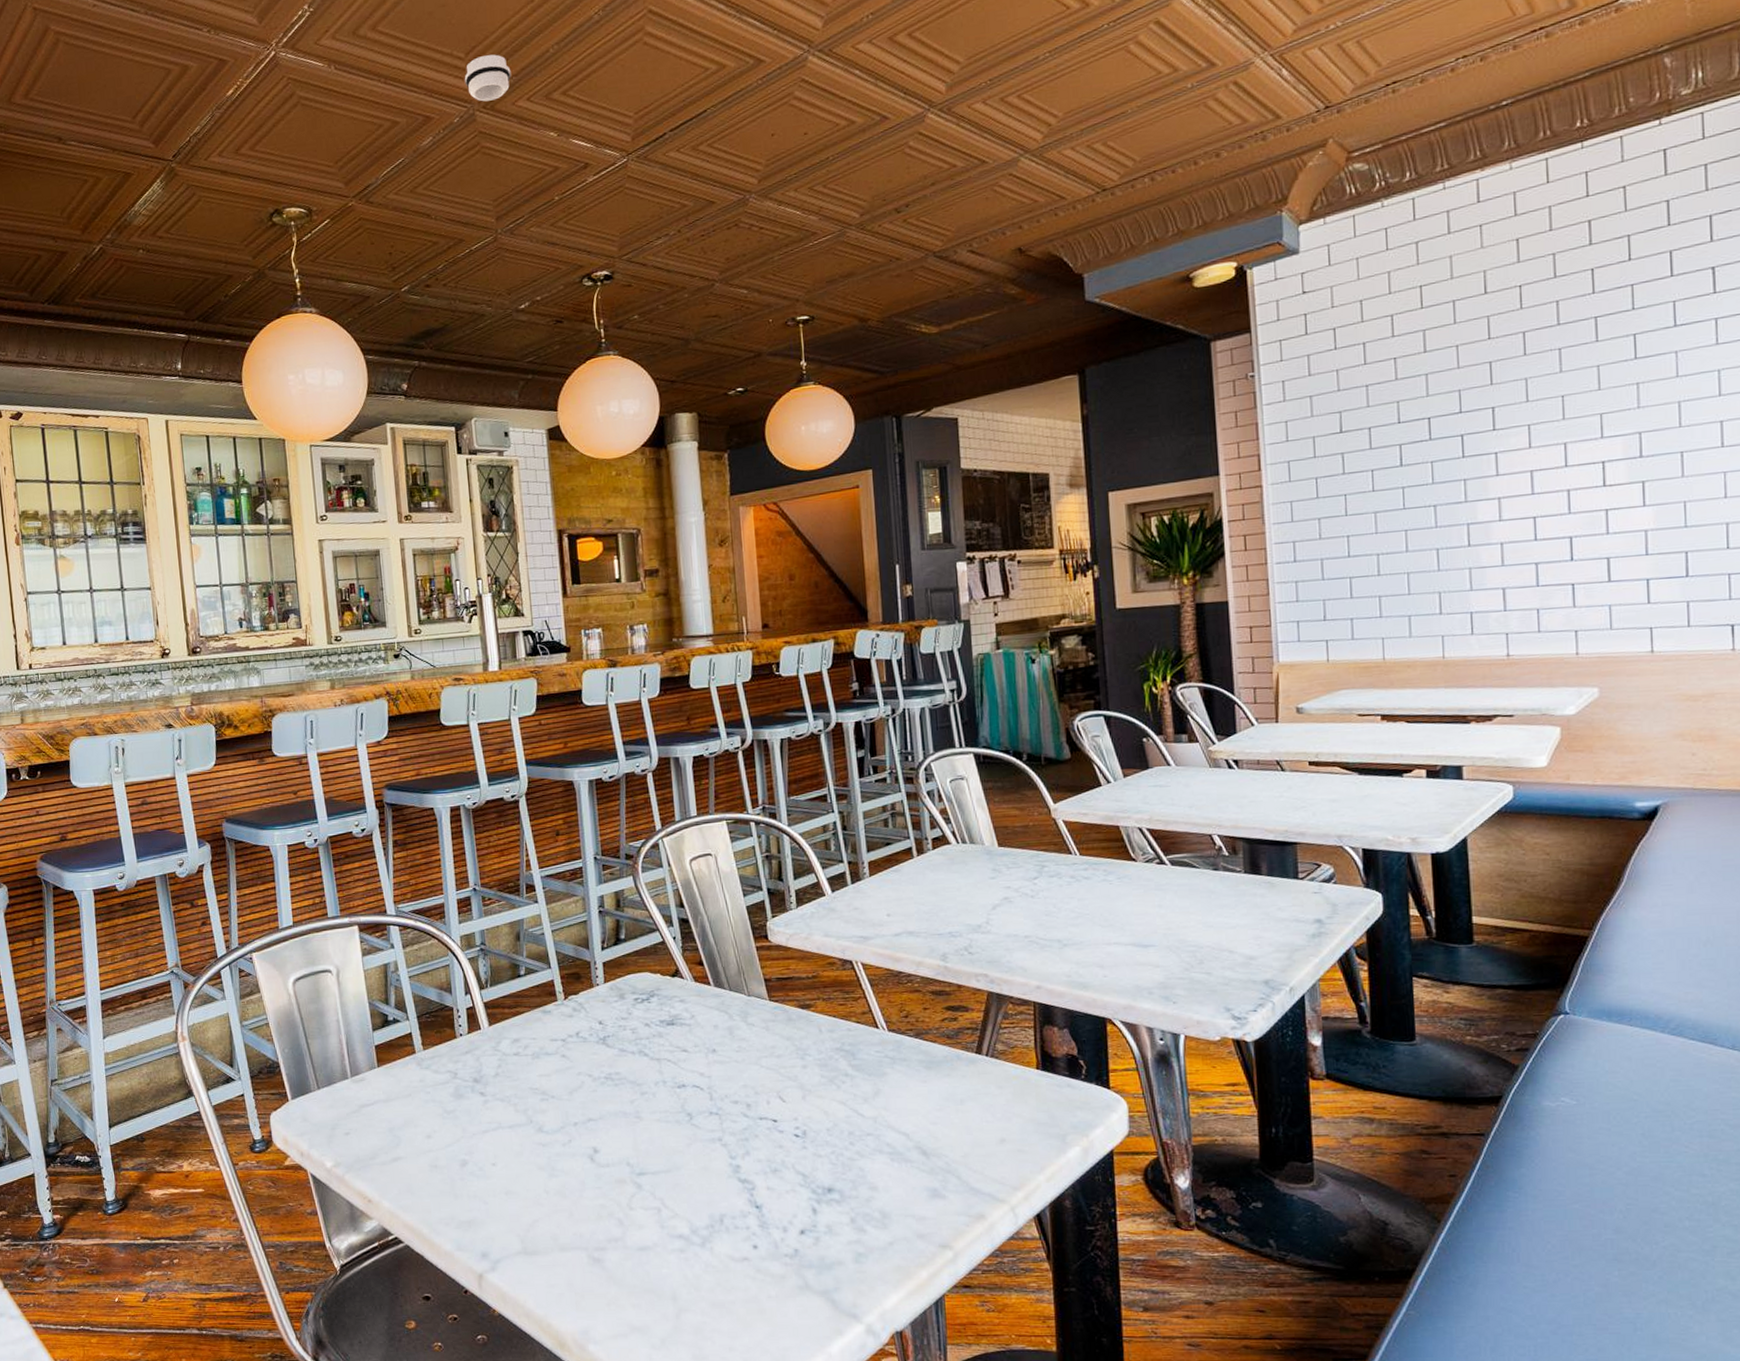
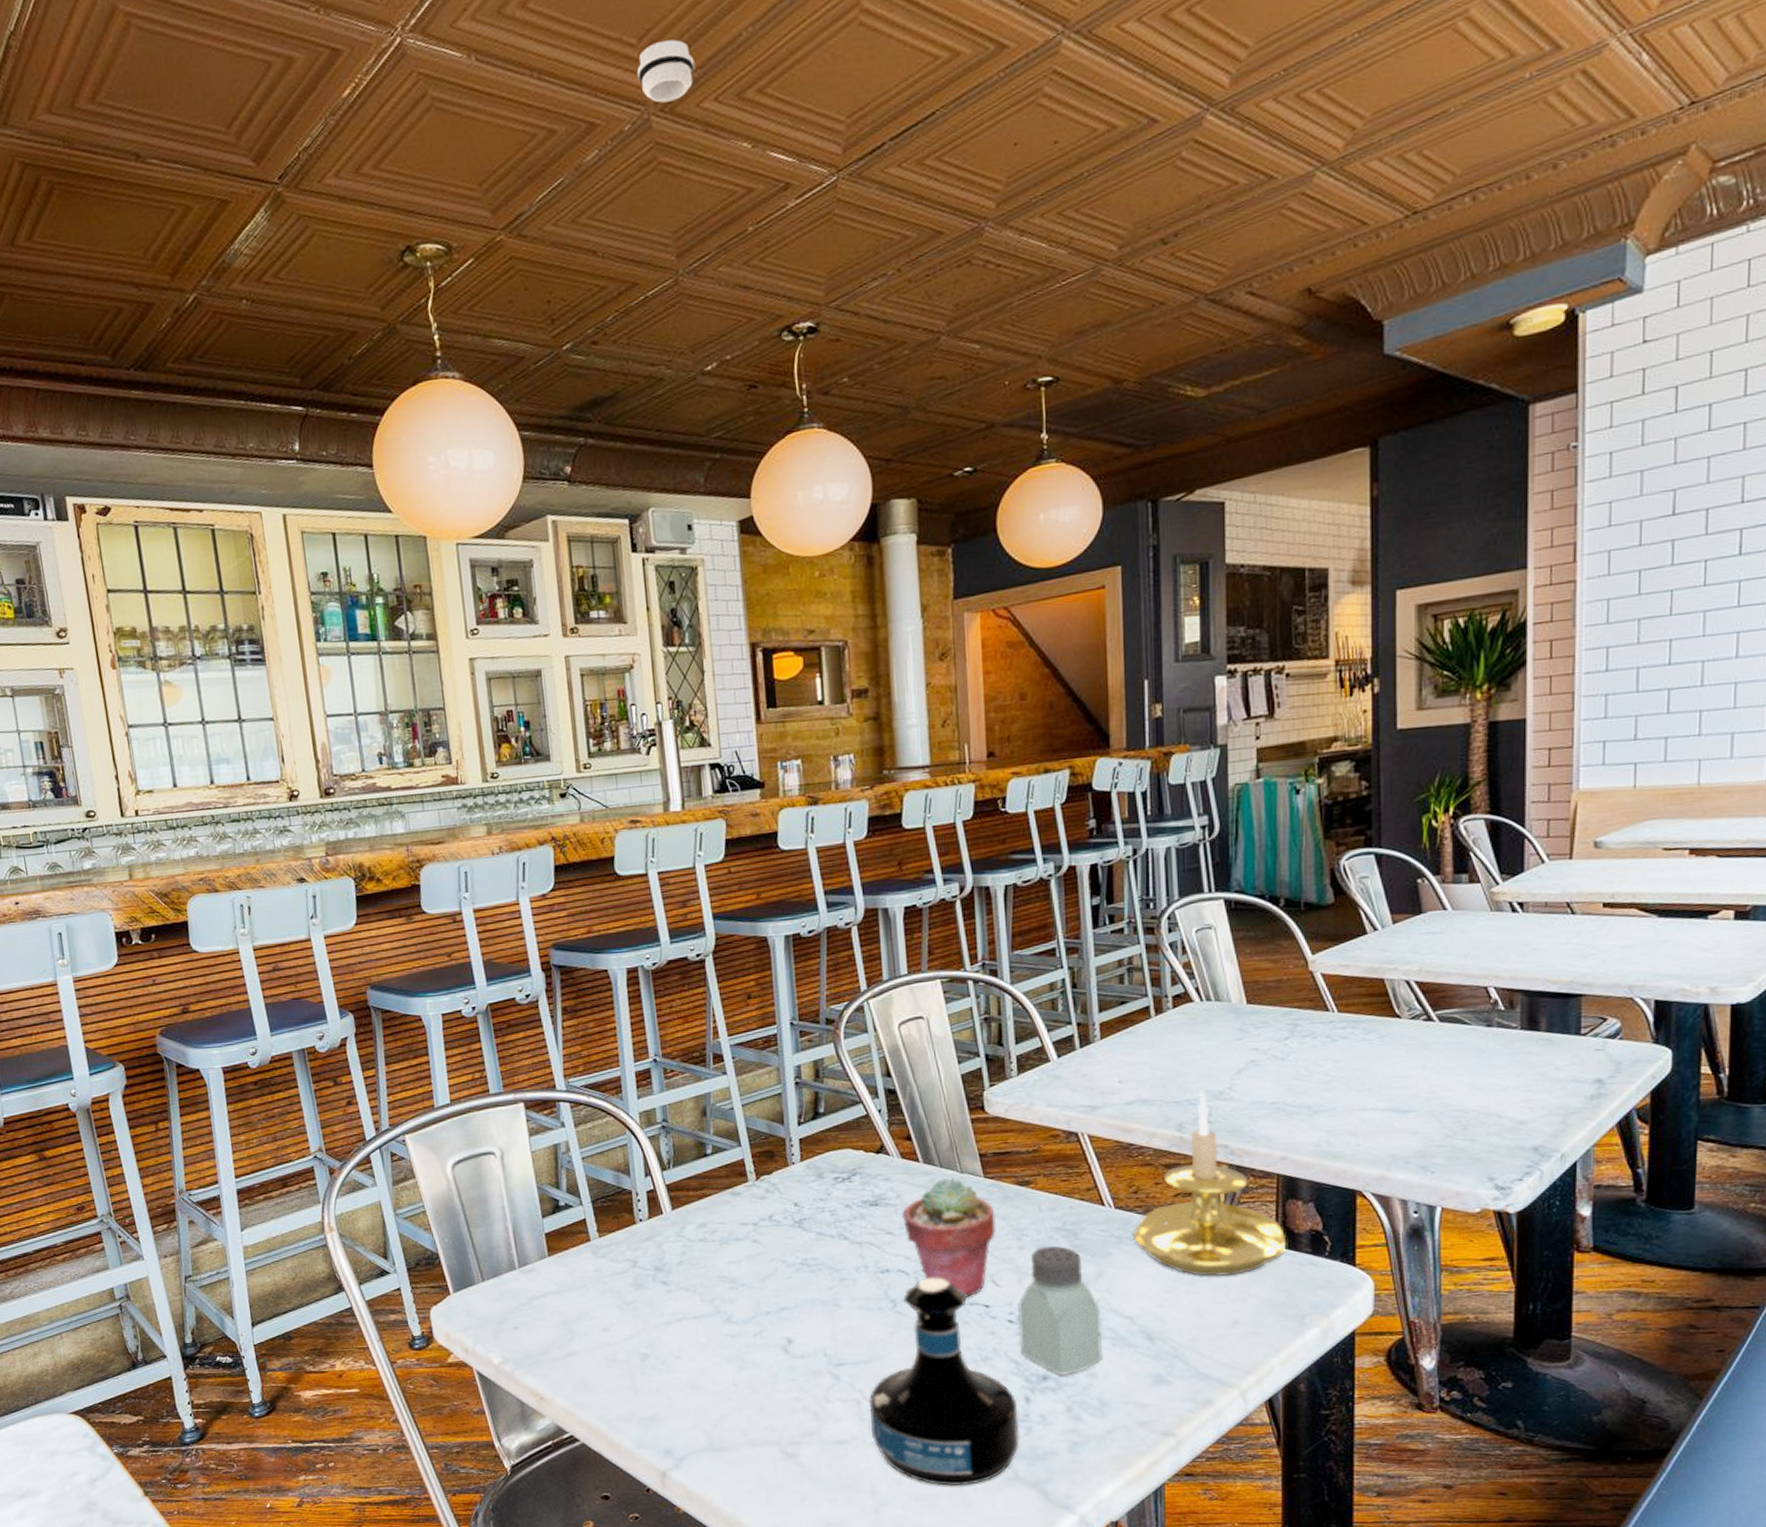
tequila bottle: none [668,1093,808,1294] -> present [868,1277,1019,1487]
potted succulent: none [695,1001,781,1112] -> present [901,1178,996,1297]
saltshaker: none [803,1064,883,1188] -> present [1018,1245,1103,1375]
candle holder: none [905,924,1046,1097] -> present [1132,1090,1287,1277]

